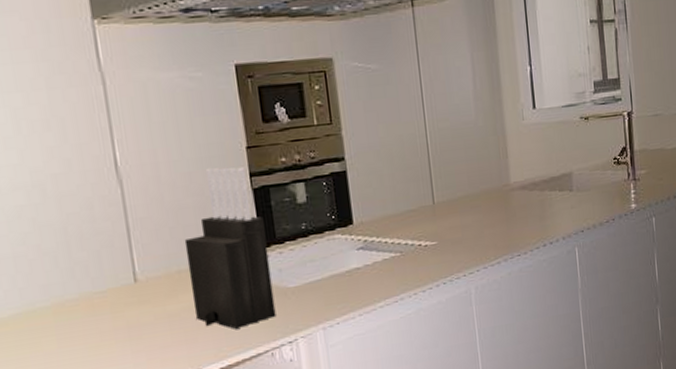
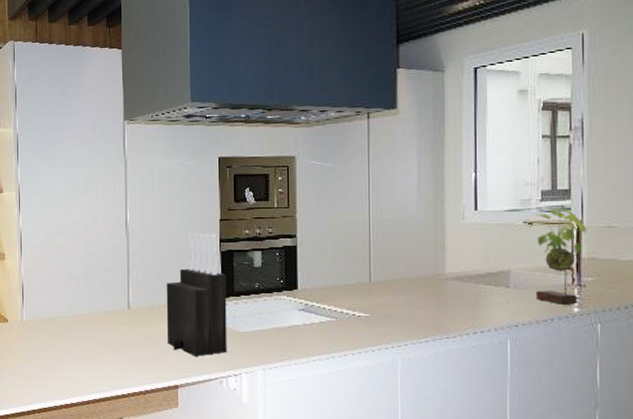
plant: none [590,99,638,203] -> present [535,208,588,305]

